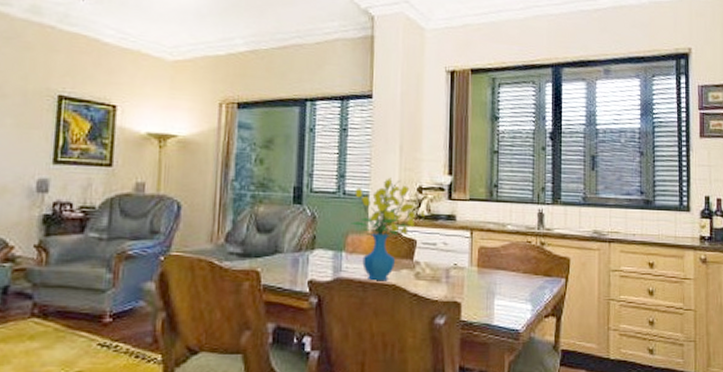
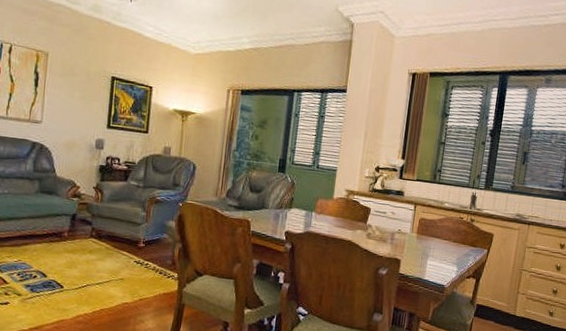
bouquet: present [351,177,425,281] -> none [321,157,380,238]

